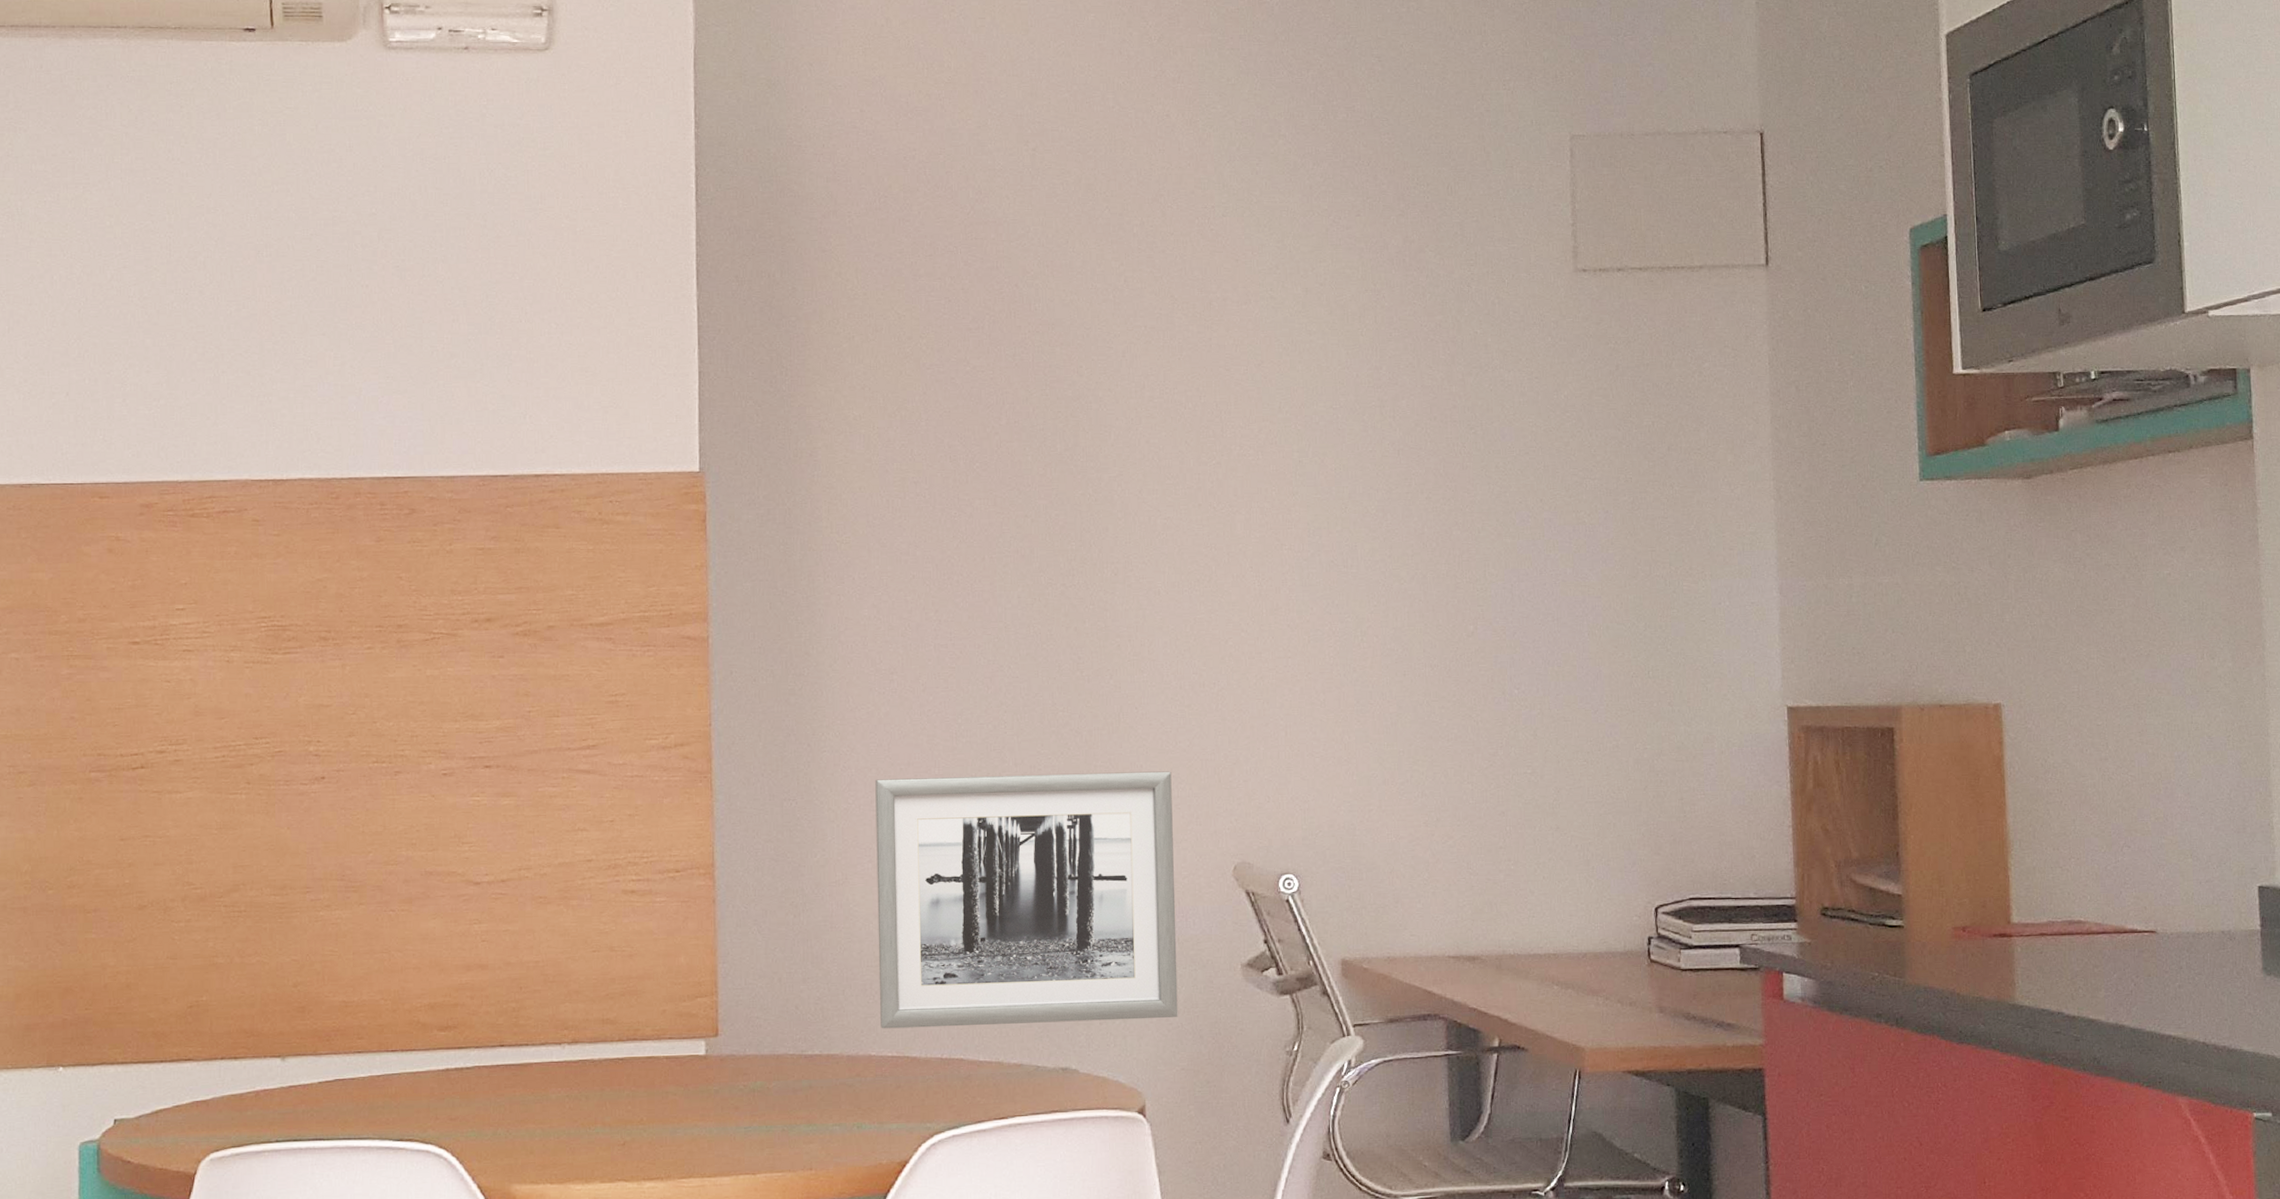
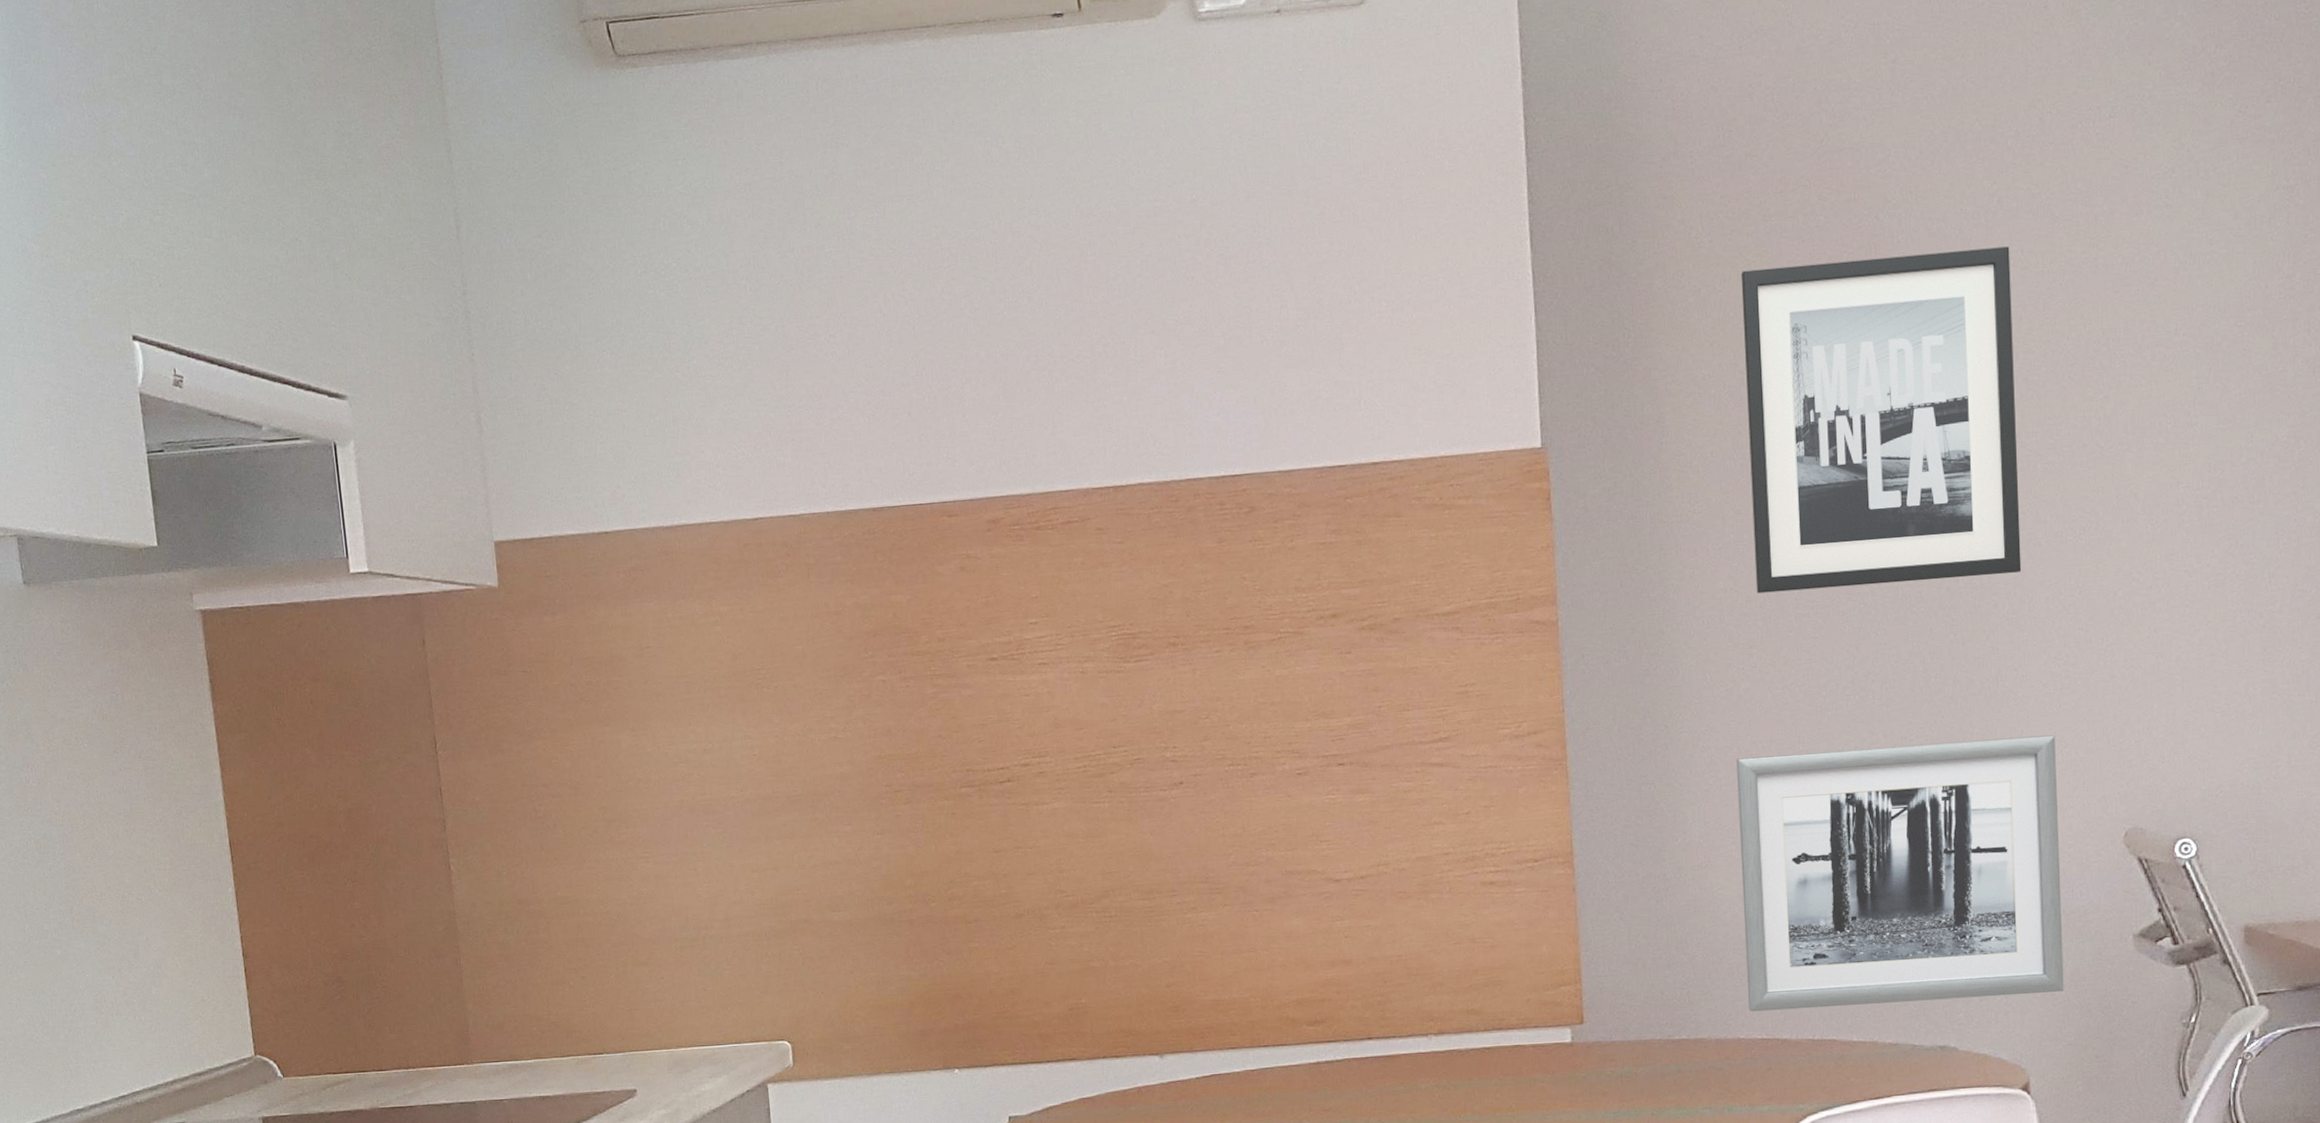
wall art: none [892,321,1142,623] -> present [1740,246,2022,594]

